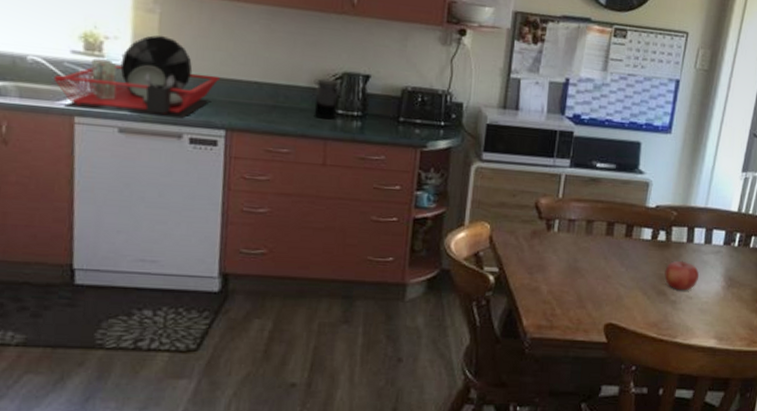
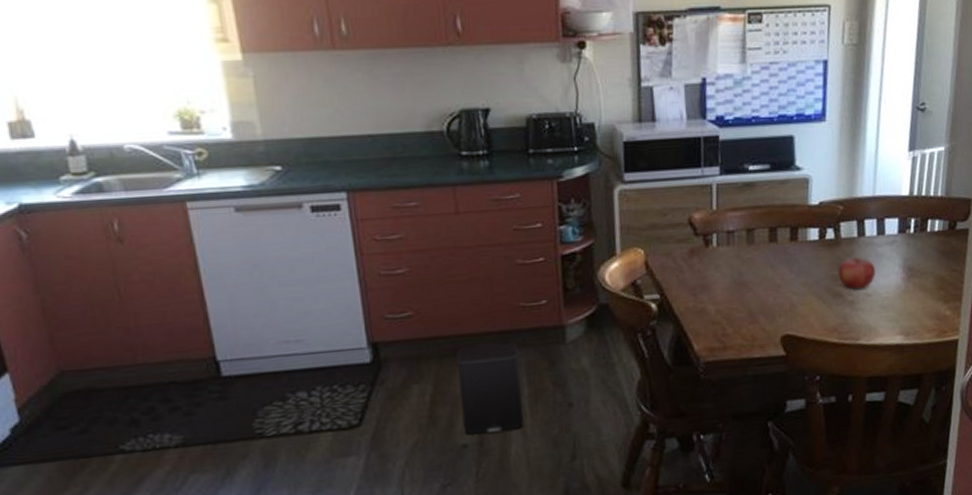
dish rack: present [53,35,220,119] -> none [156,100,330,195]
pedal bin: none [295,289,360,376] -> present [457,342,523,435]
jar: present [313,78,342,120] -> none [430,119,462,164]

